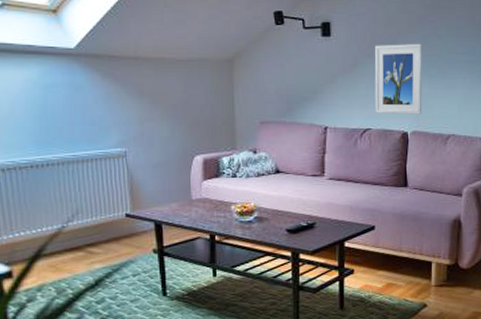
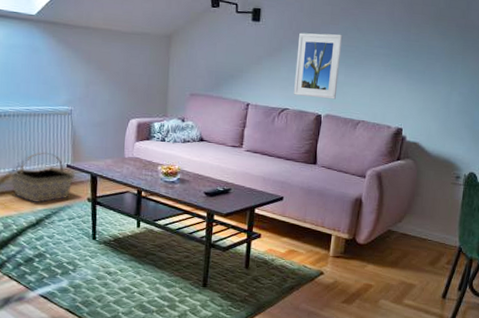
basket: none [59,202,136,260] -> present [10,152,75,203]

